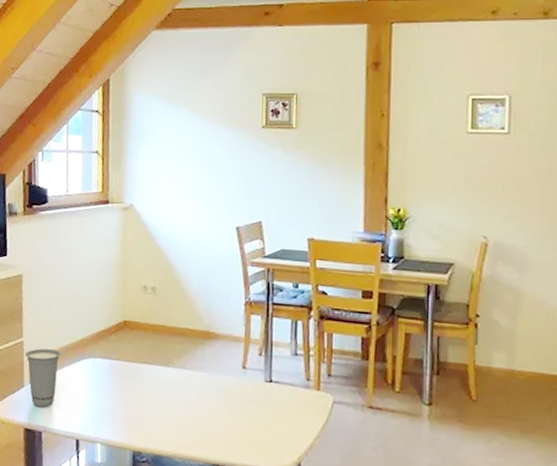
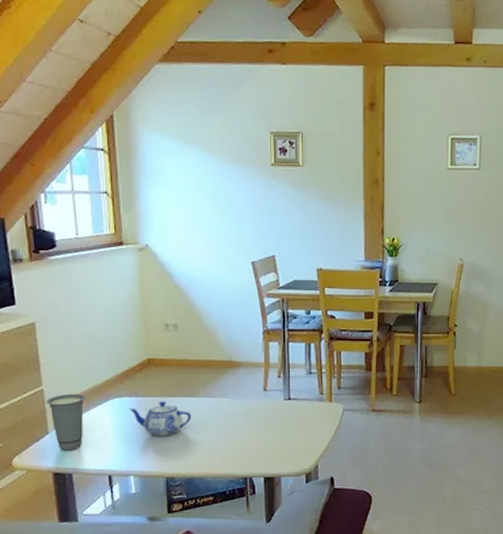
teapot: none [101,366,164,406] -> present [128,401,192,436]

